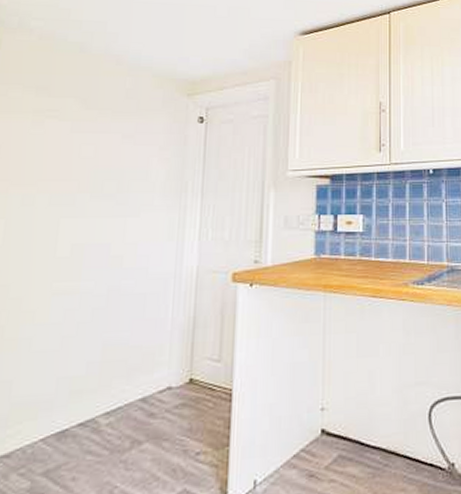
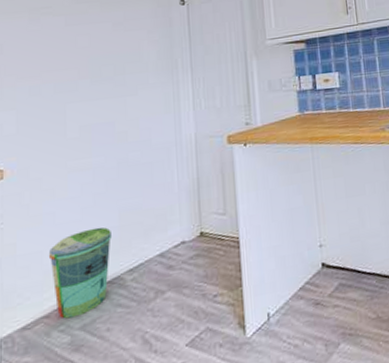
trash can: none [18,360,91,461] -> present [48,227,111,319]

